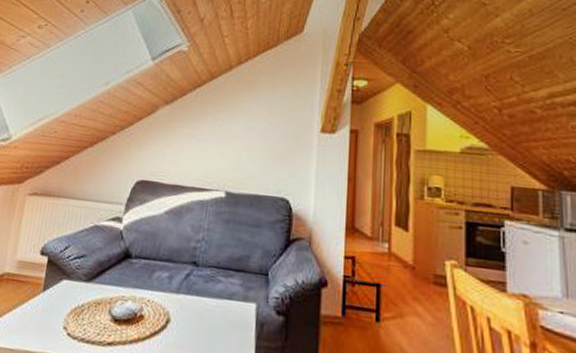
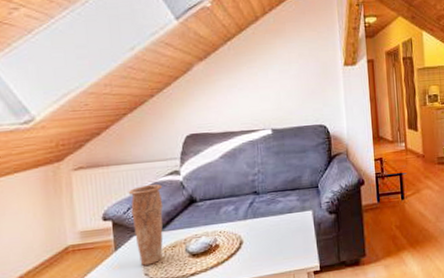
vase: none [62,225,102,318] -> present [128,184,164,266]

